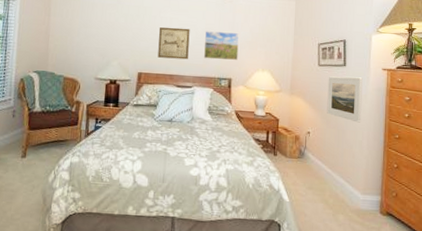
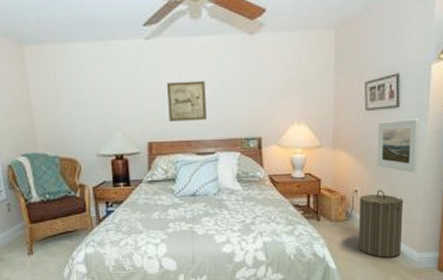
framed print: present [203,31,239,61] -> none [224,79,267,117]
laundry hamper: none [309,133,349,197] -> present [358,189,404,258]

